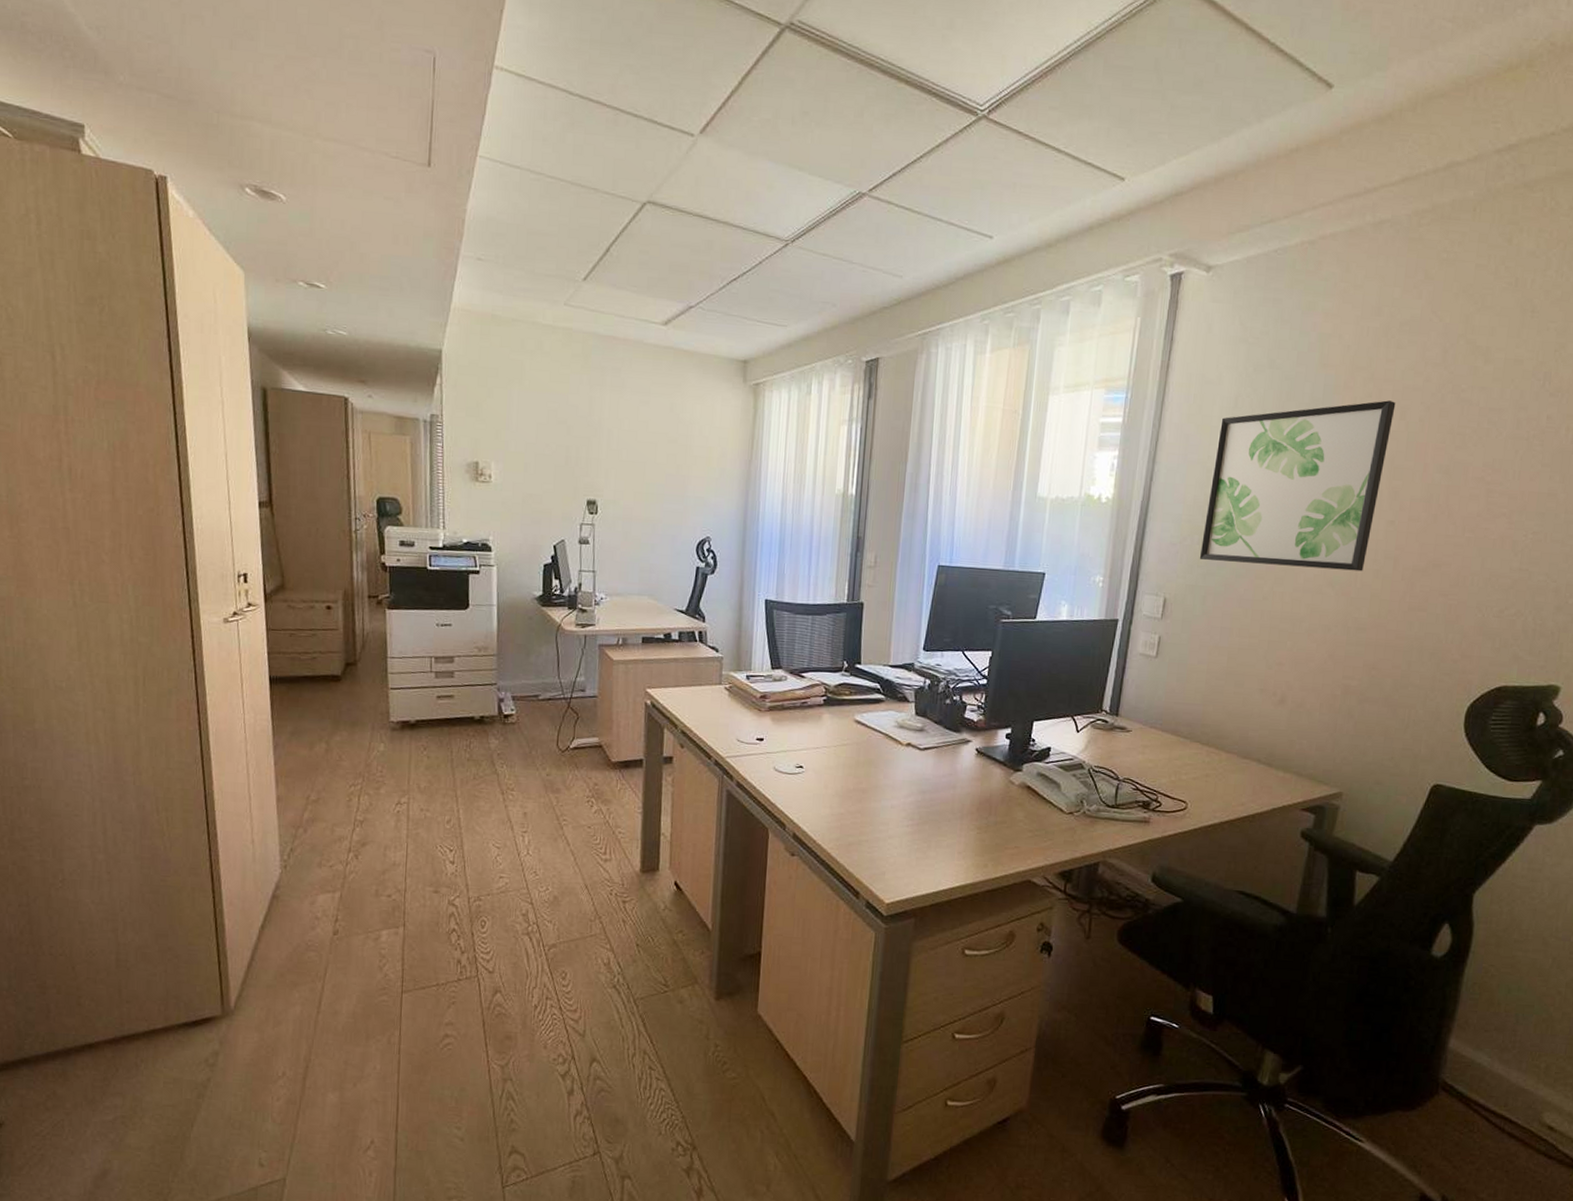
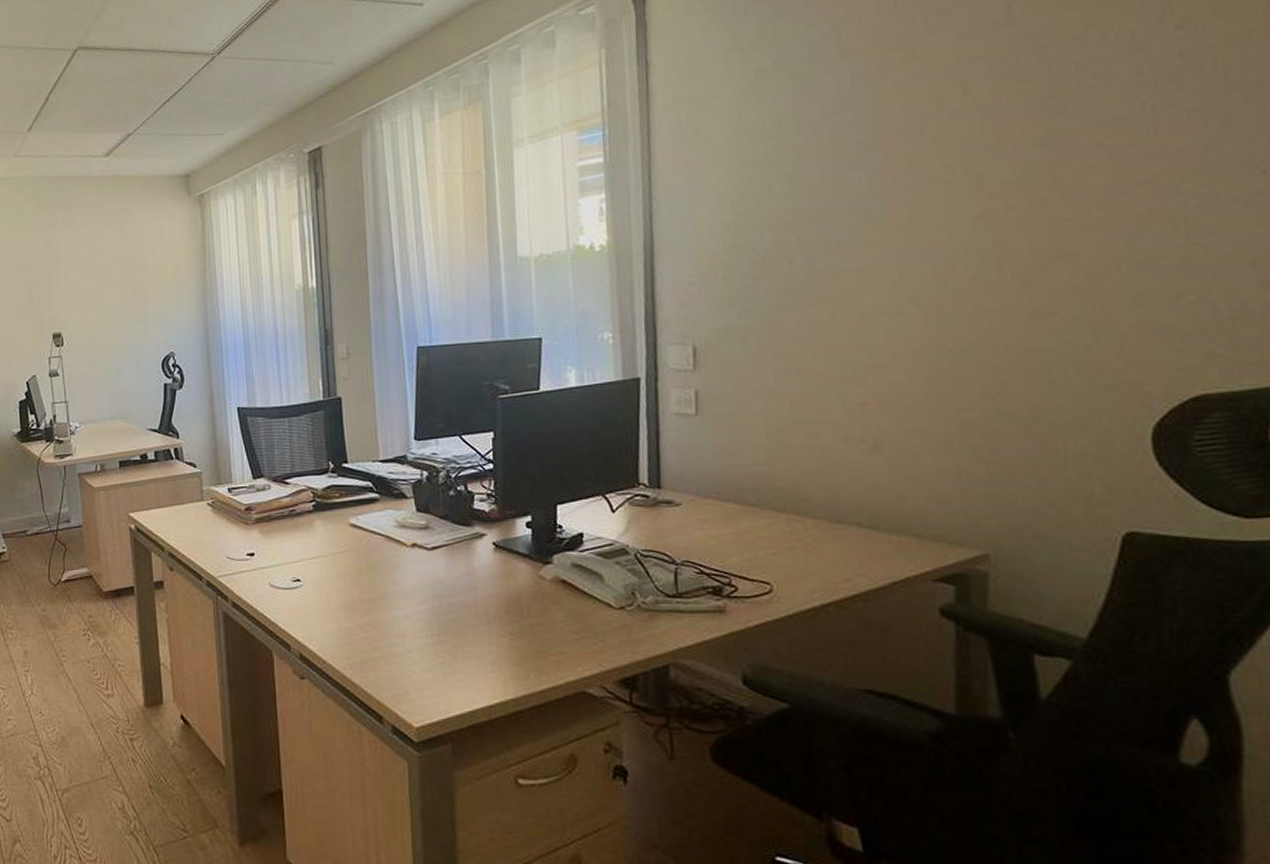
wall art: present [1199,400,1396,572] -> none [725,76,955,296]

